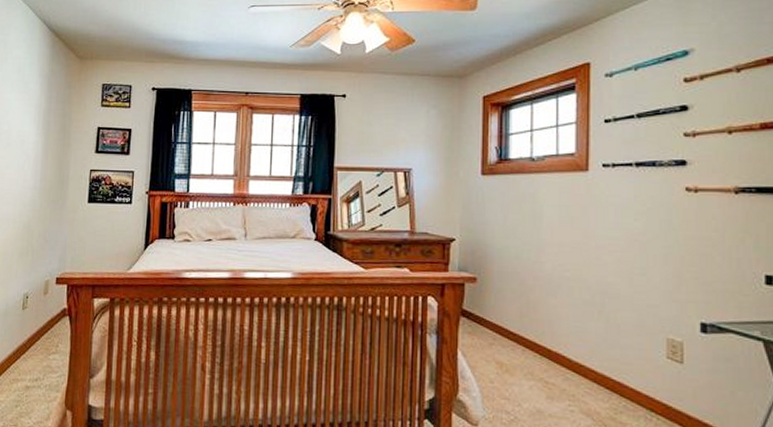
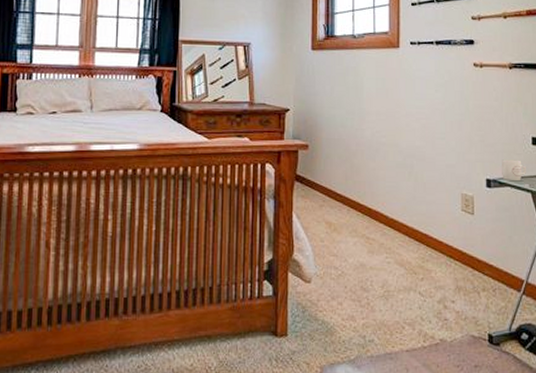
mug: none [722,300,756,328] -> present [502,159,526,182]

